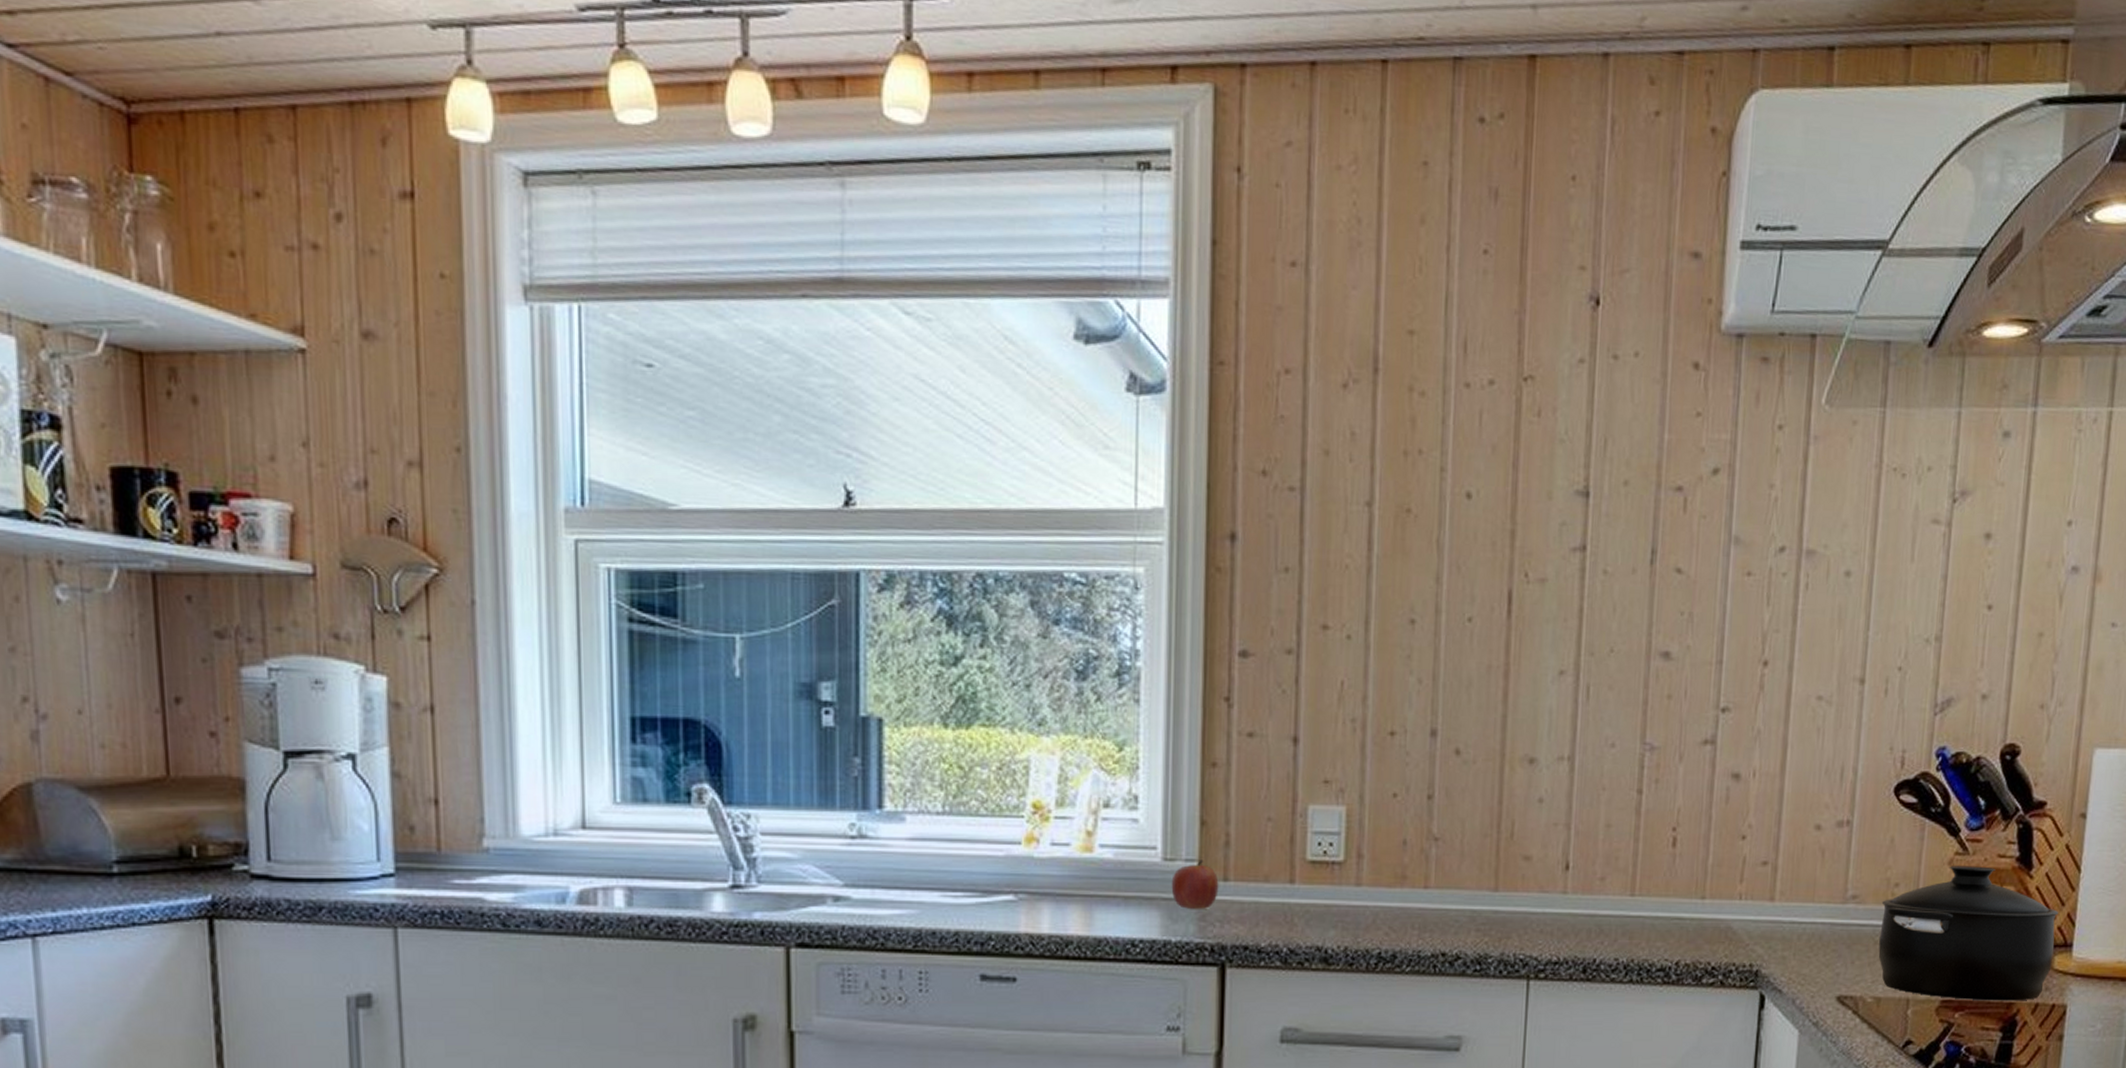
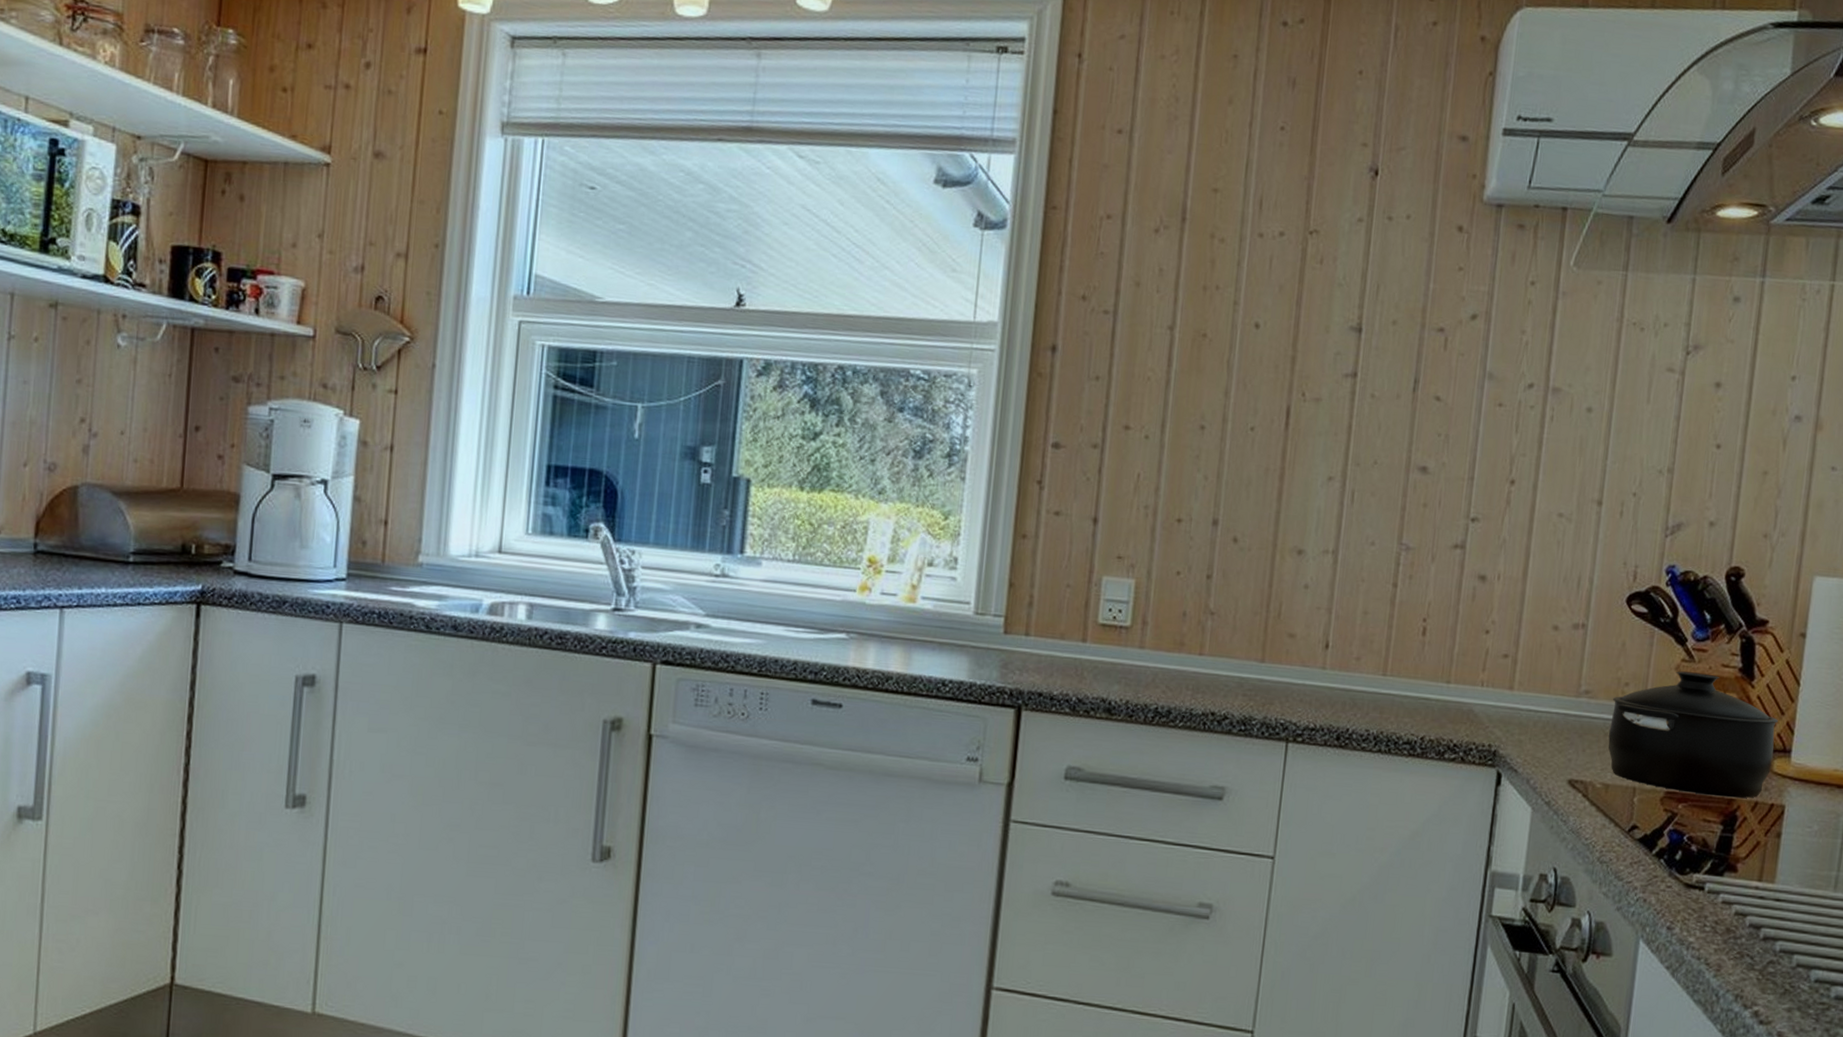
fruit: present [1171,860,1219,910] -> none [980,616,1021,659]

